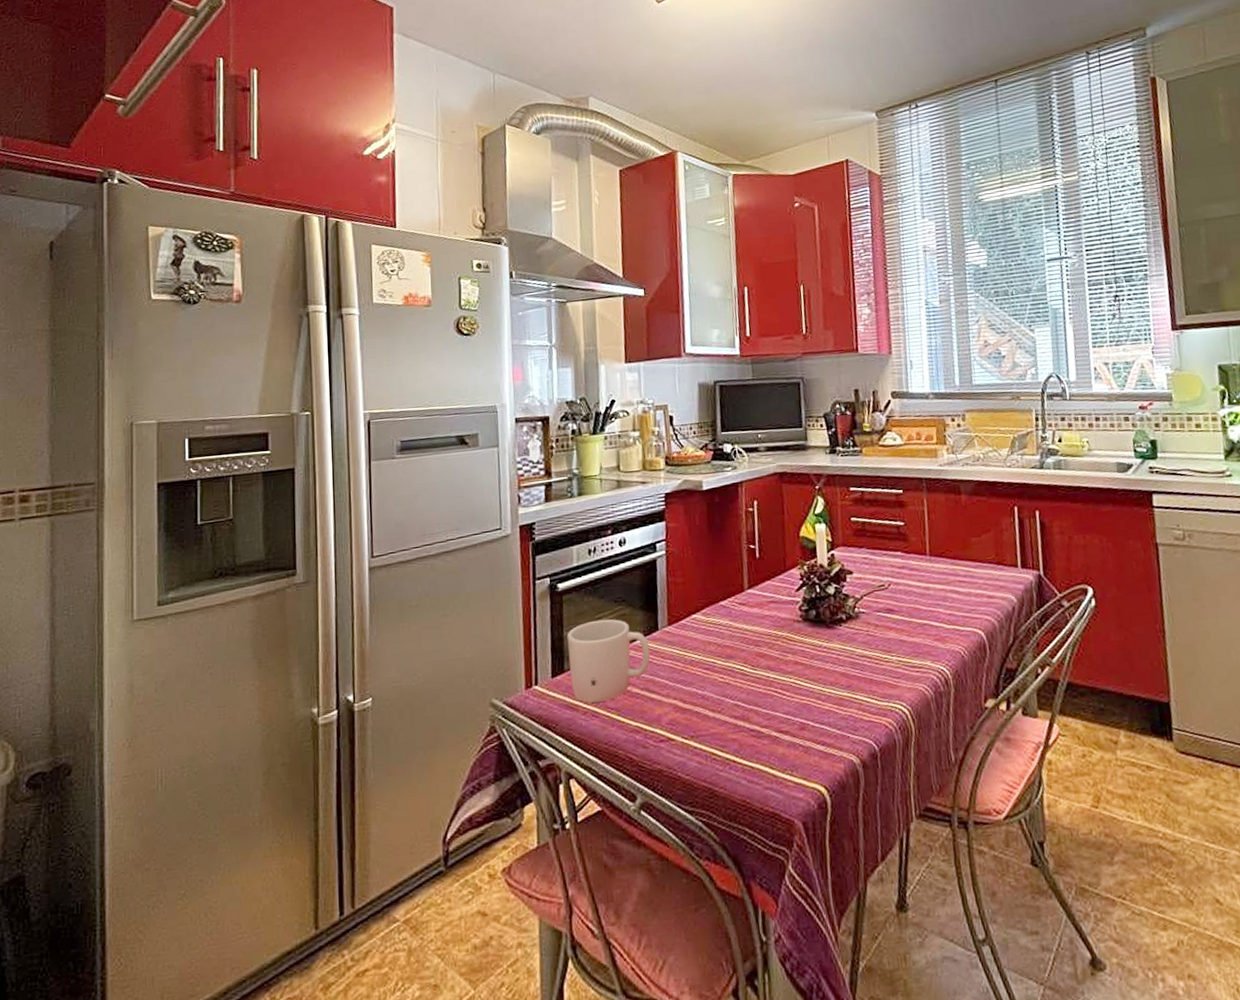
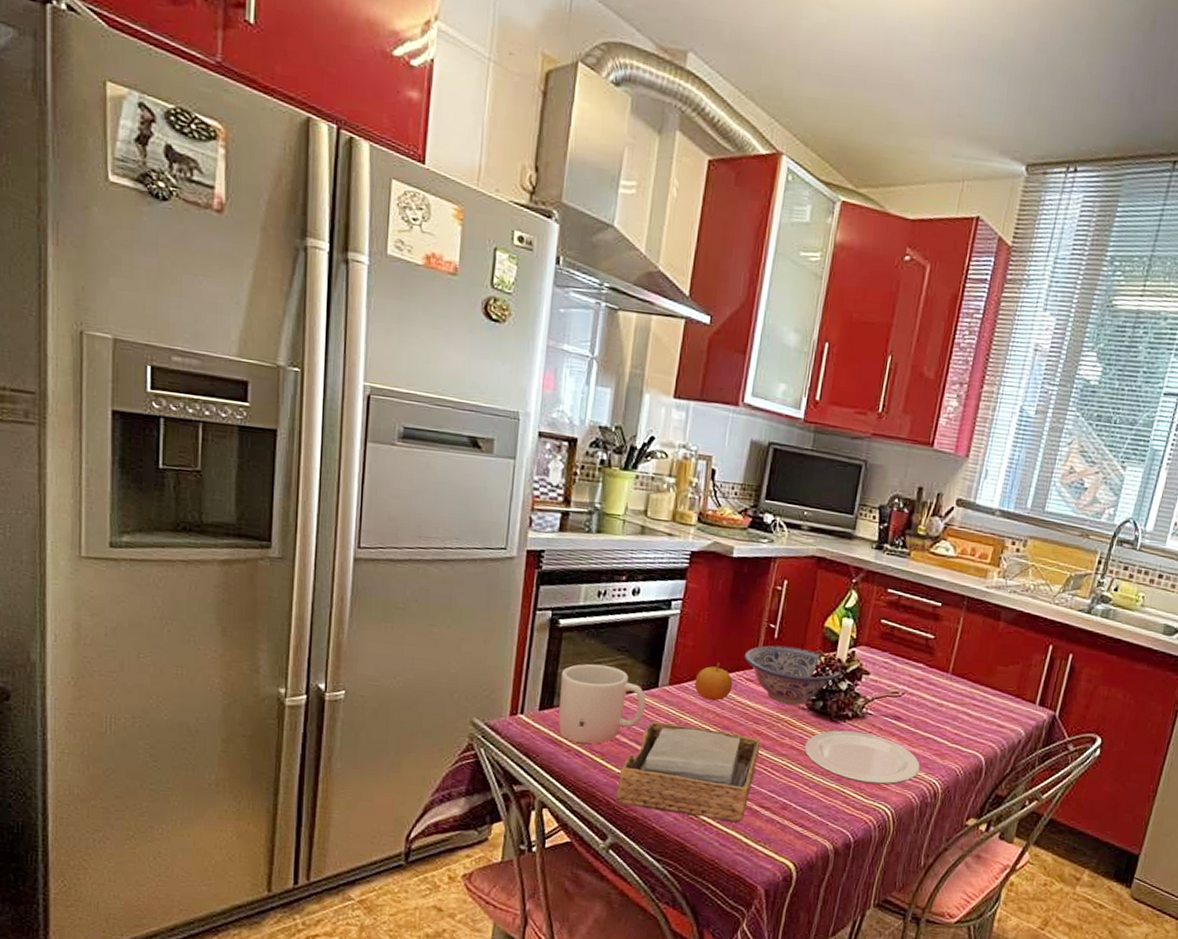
napkin holder: none [637,660,767,759] -> present [616,720,761,823]
fruit: none [691,592,728,632] -> present [694,662,733,701]
bowl: none [732,562,828,621] -> present [744,645,843,706]
plate: none [807,632,925,686] -> present [804,730,921,785]

